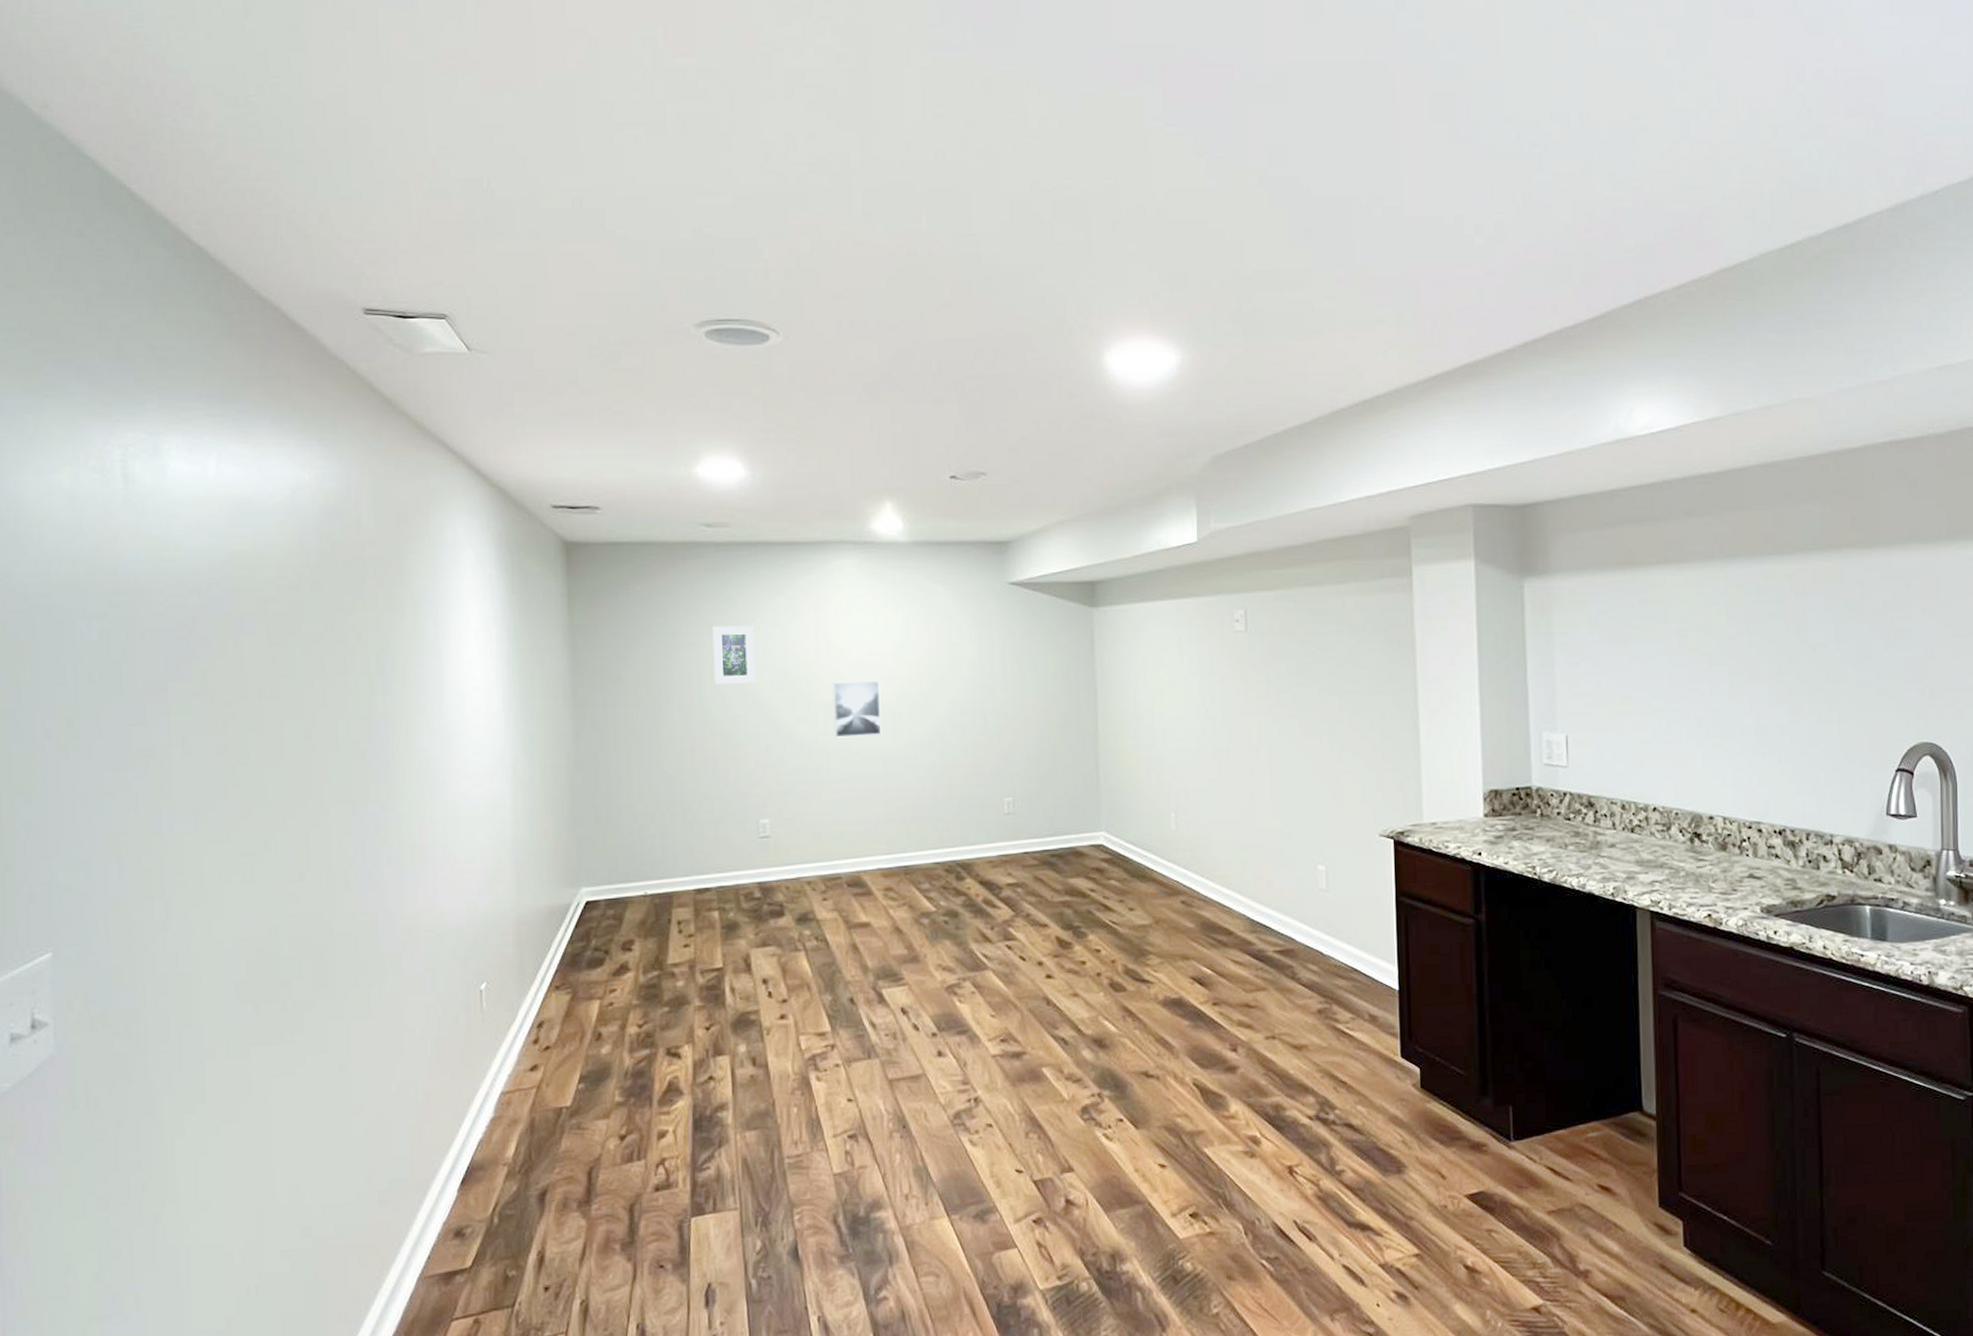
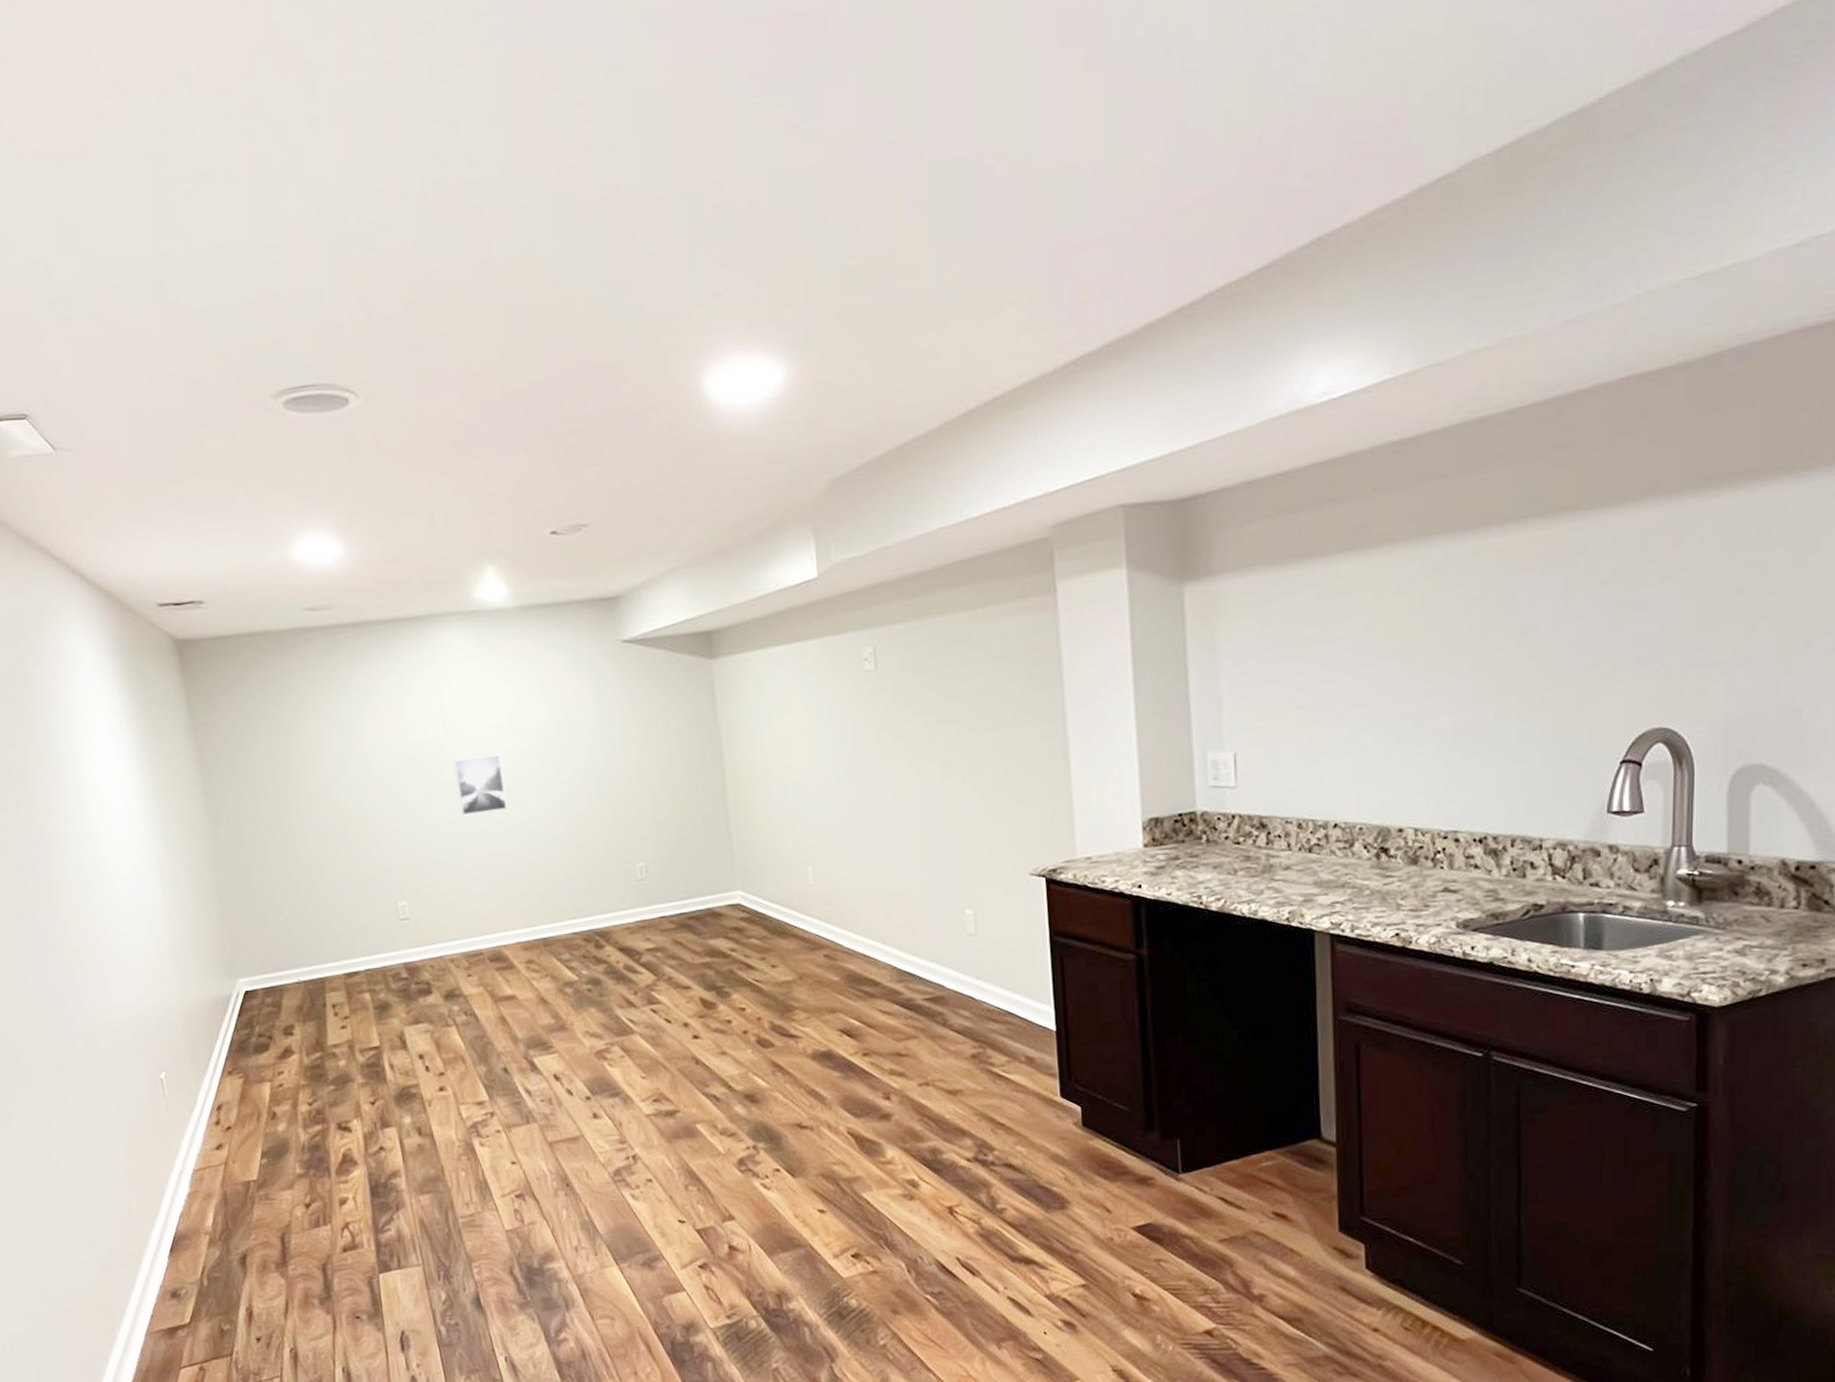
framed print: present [712,625,756,684] -> none [329,709,378,772]

